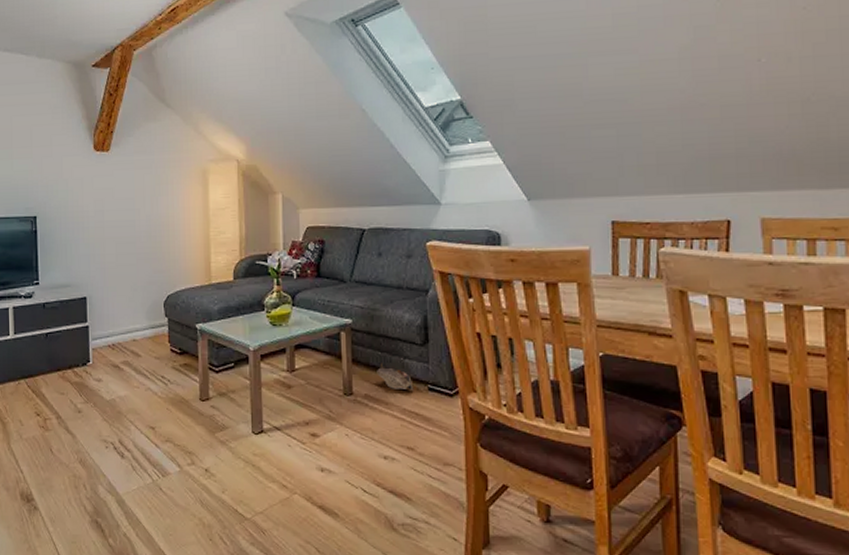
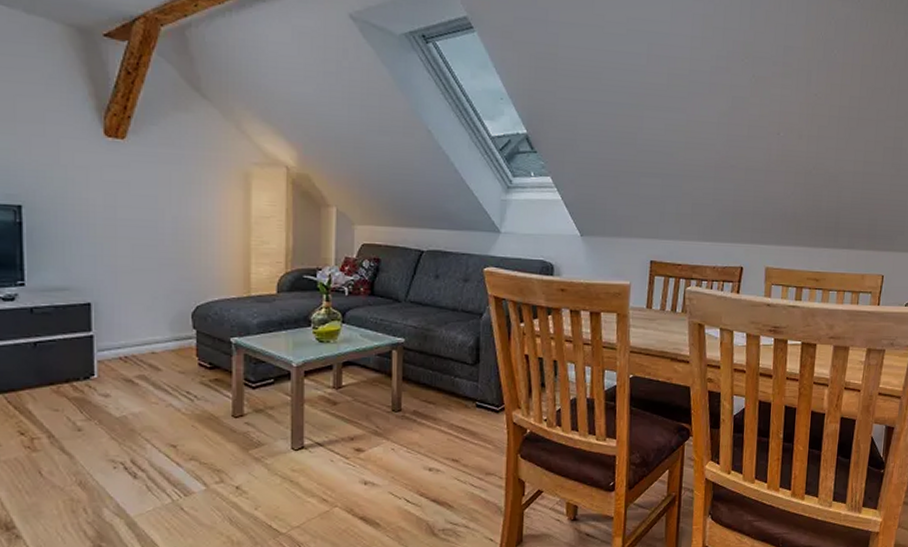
bag: present [377,363,414,391] -> none [427,381,462,407]

